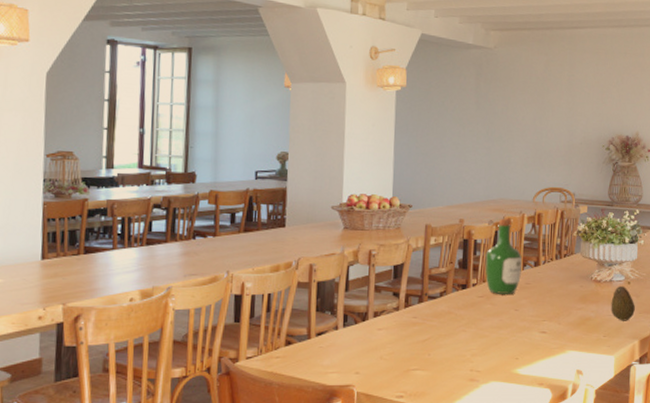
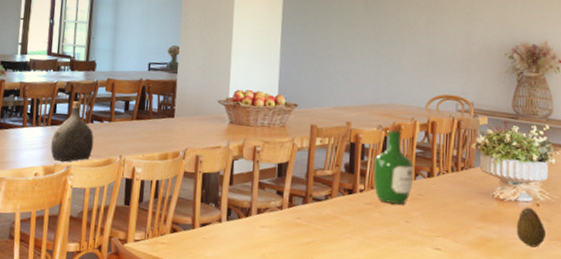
water jug: none [147,217,197,283] -> present [50,101,94,162]

